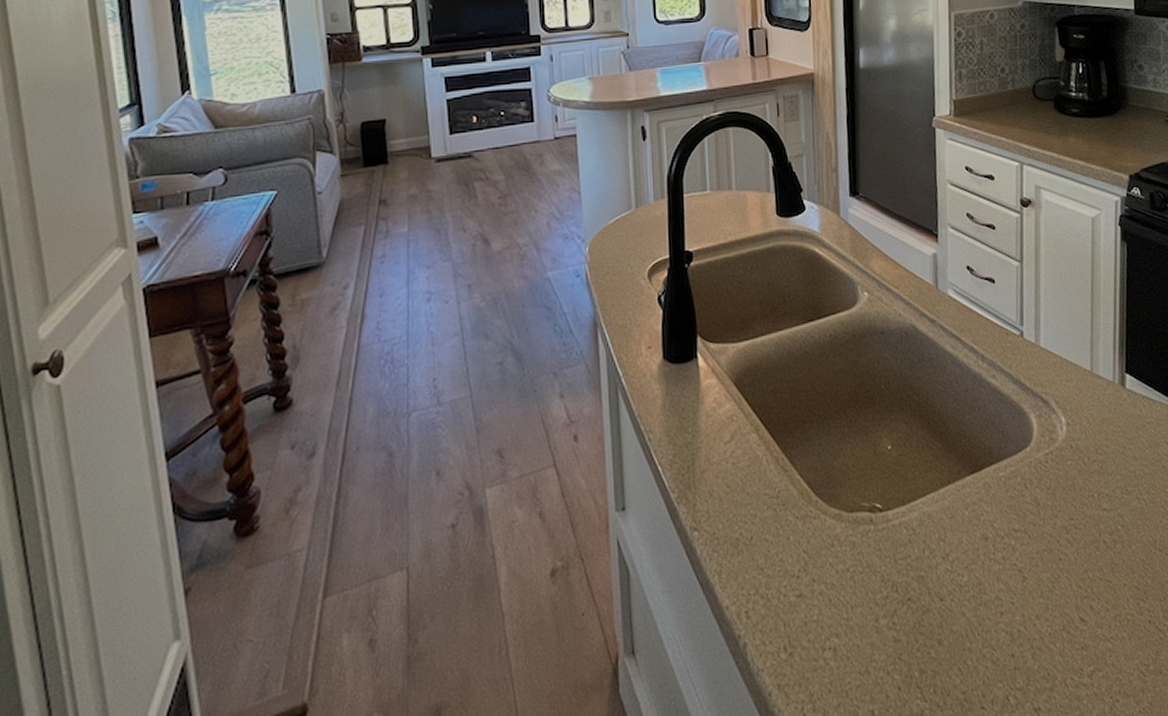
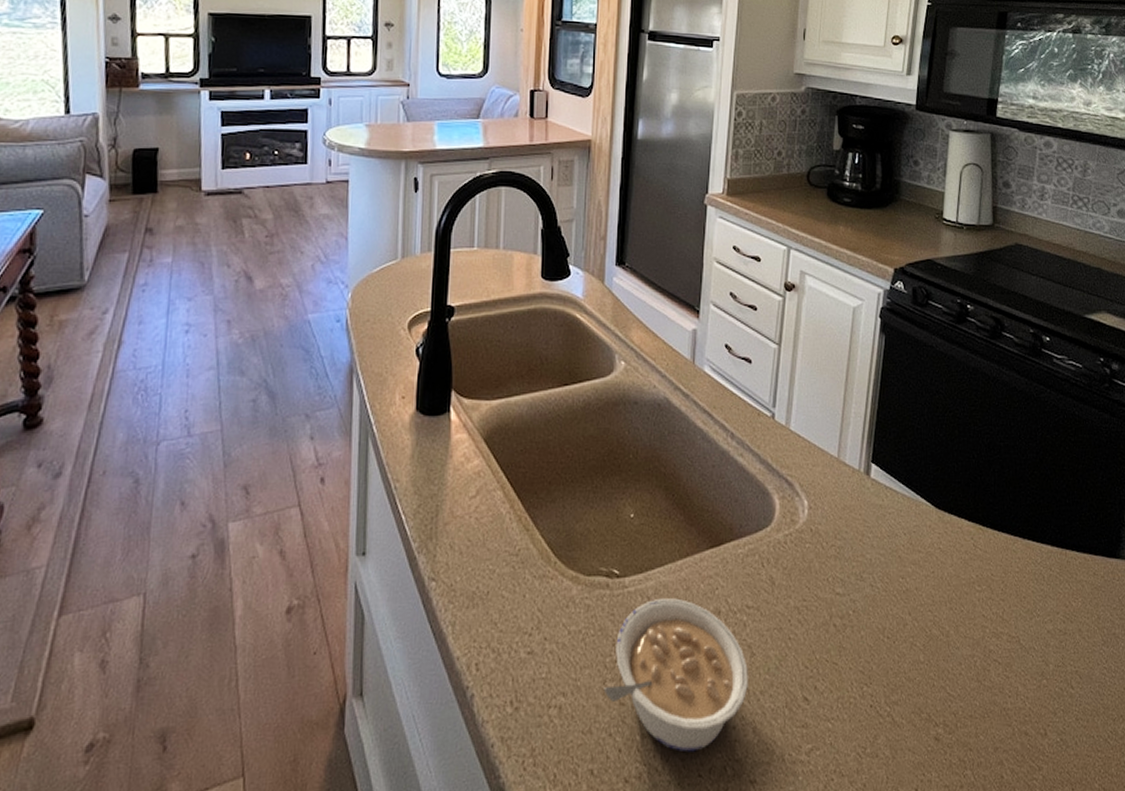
legume: none [876,527,1023,685] -> present [603,598,748,752]

